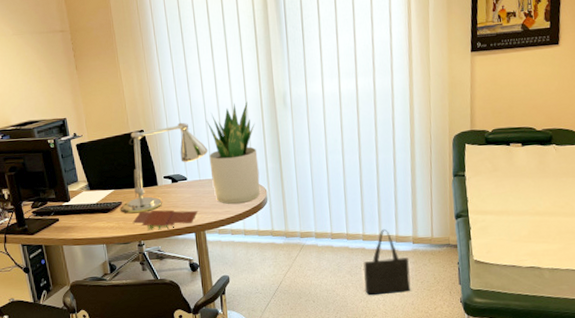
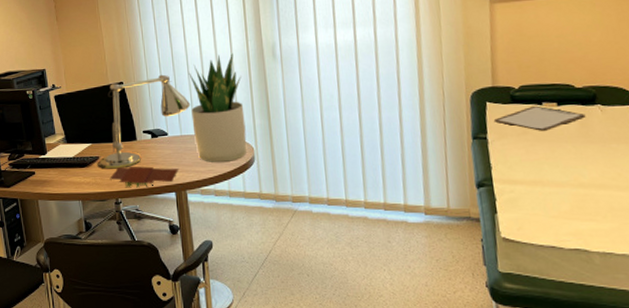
tote bag: present [363,228,411,296] -> none [365,196,424,273]
clipboard: none [471,146,543,169] -> present [493,105,586,132]

